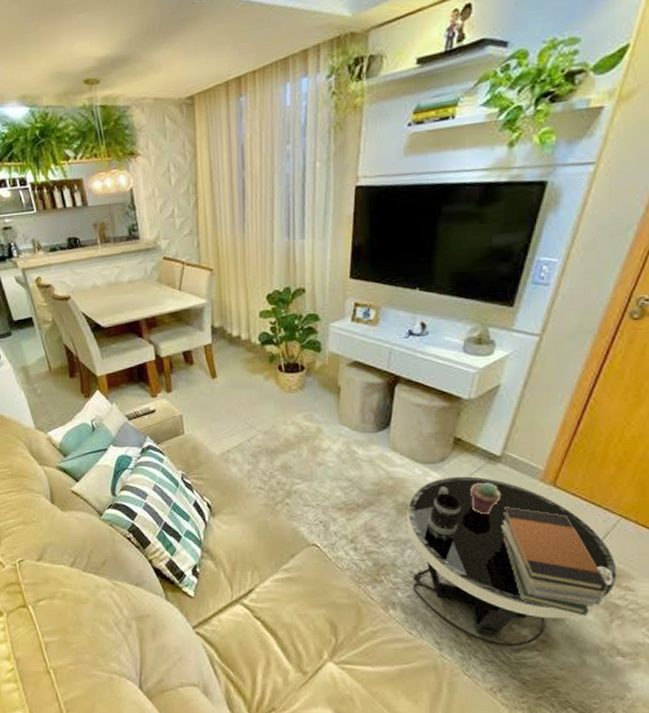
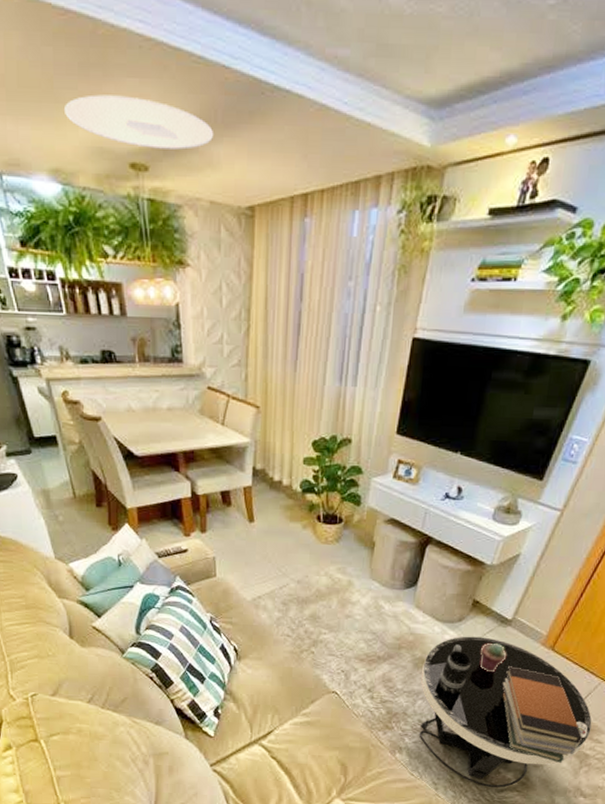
ceiling light: none [28,27,154,66] -> present [63,94,214,150]

